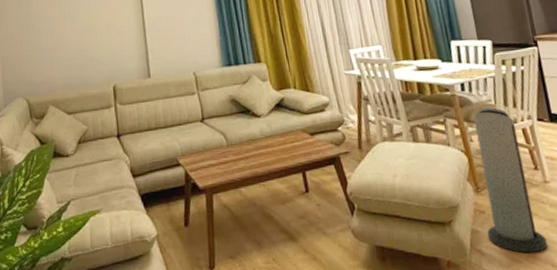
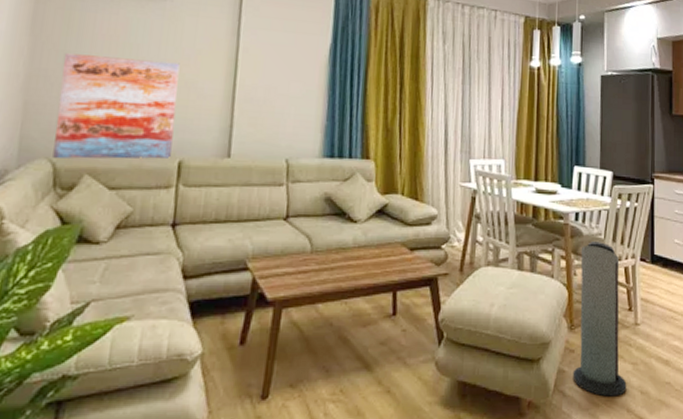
wall art: none [20,10,108,96] -> present [53,53,180,159]

